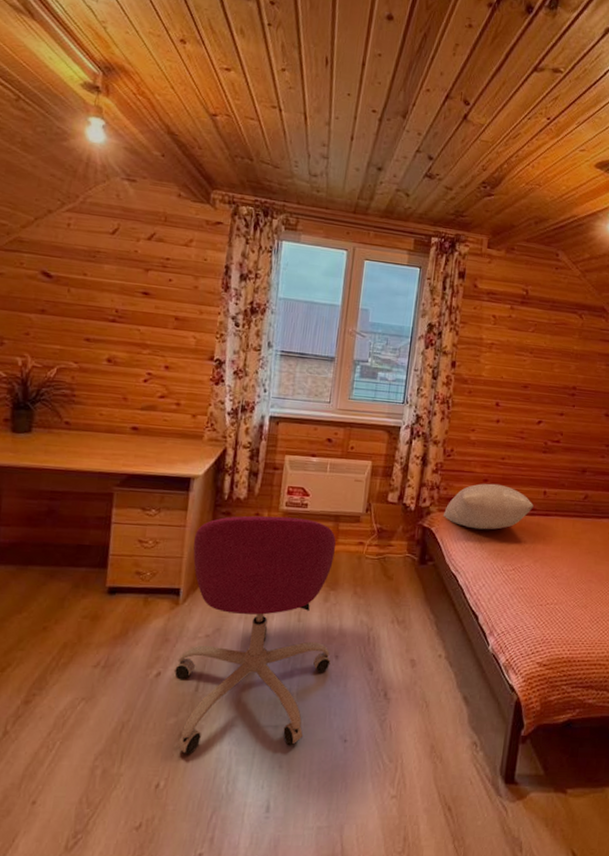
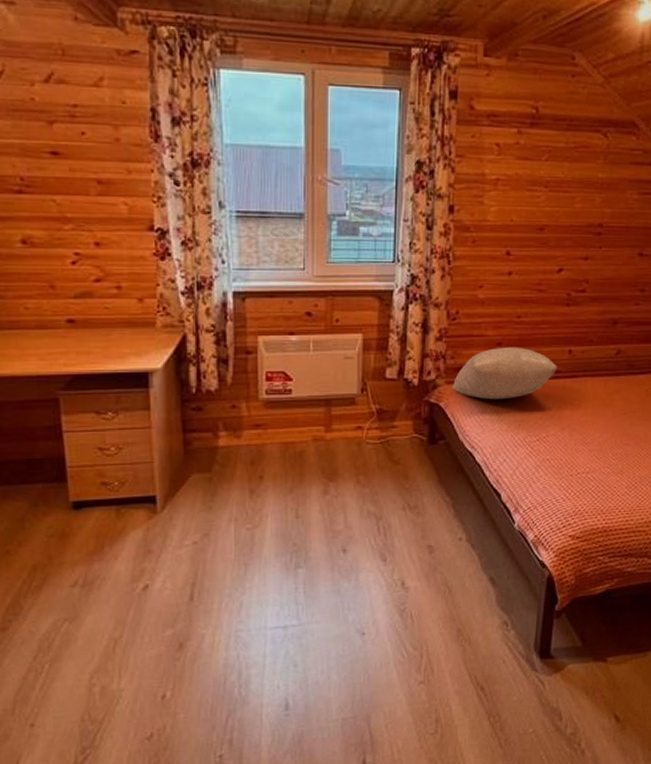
office chair: present [173,515,336,755] -> none [162,406,338,664]

